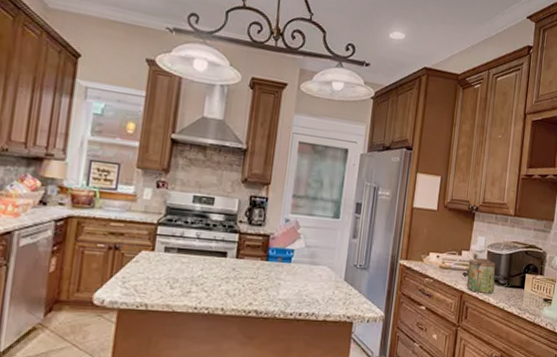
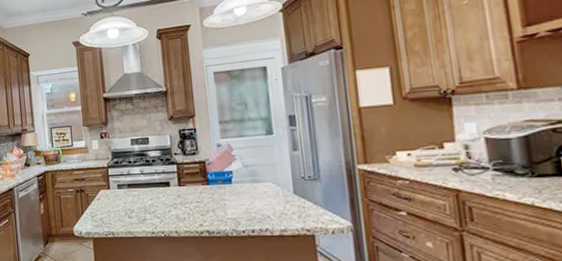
canister: present [466,258,495,295] -> none [457,147,511,190]

